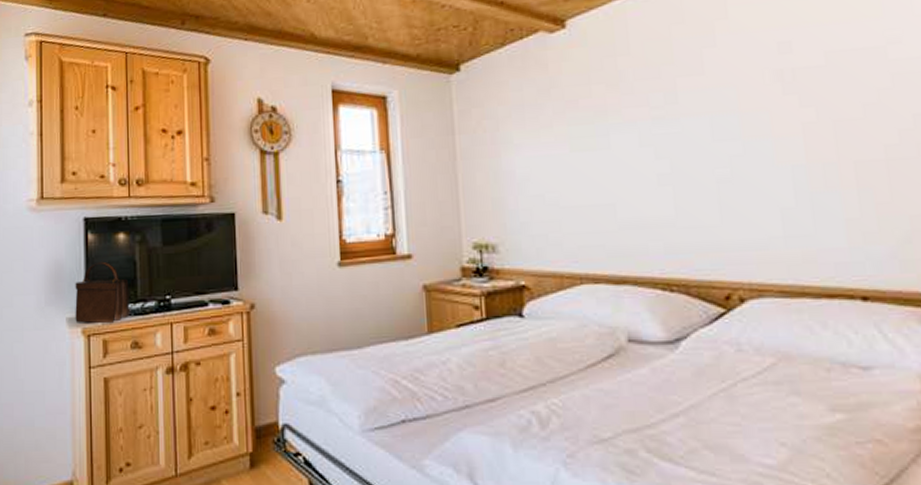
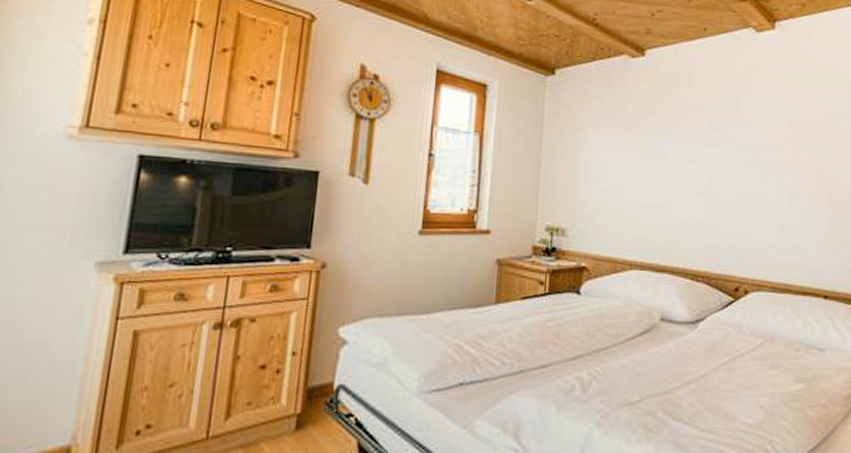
handbag: present [75,261,130,324] -> none [107,203,183,272]

